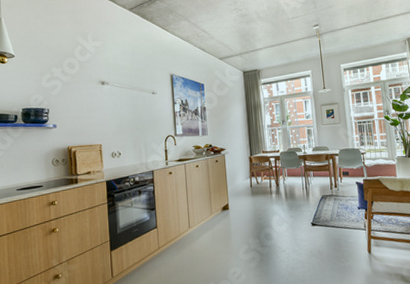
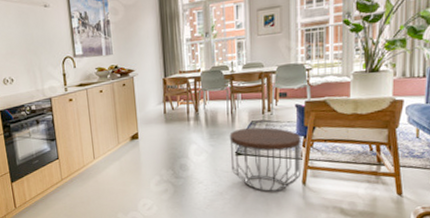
side table: none [305,201,367,260] -> present [229,127,301,192]

